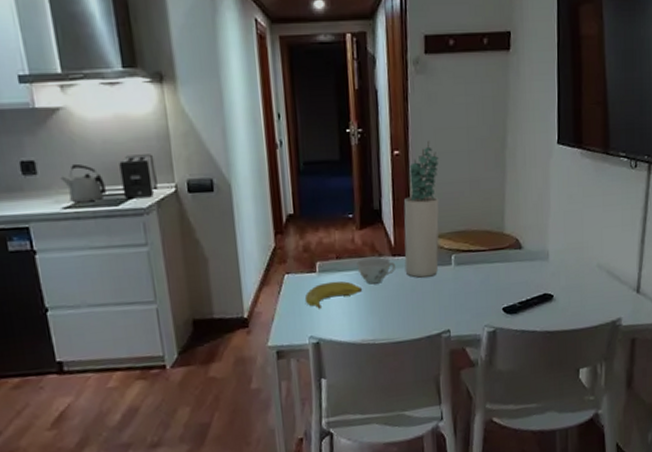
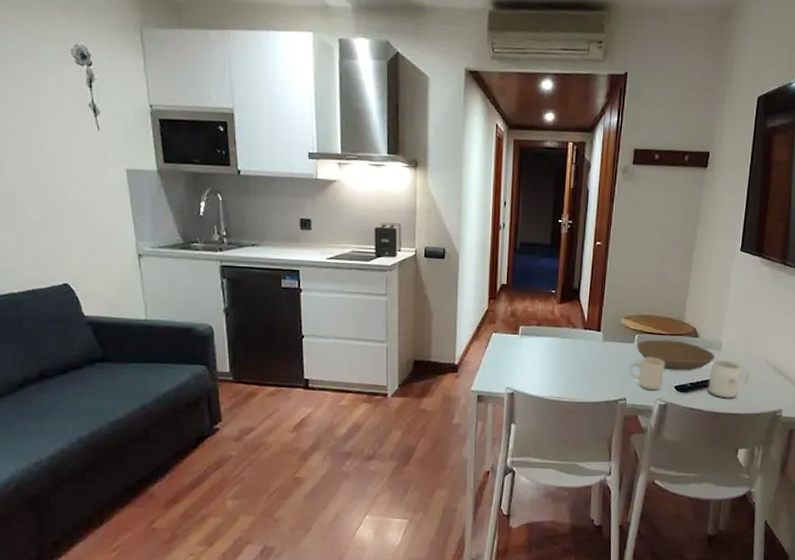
kettle: present [60,163,108,203] -> none [328,224,362,256]
fruit: present [305,281,363,309] -> none [507,344,556,365]
teacup: present [357,256,395,284] -> none [553,327,586,351]
vase: present [403,140,439,278] -> none [593,236,635,351]
cup: none [450,278,489,317] -> present [630,357,665,391]
bowl: none [454,255,543,291] -> present [636,340,715,371]
mug: none [538,271,584,315] -> present [707,360,750,400]

